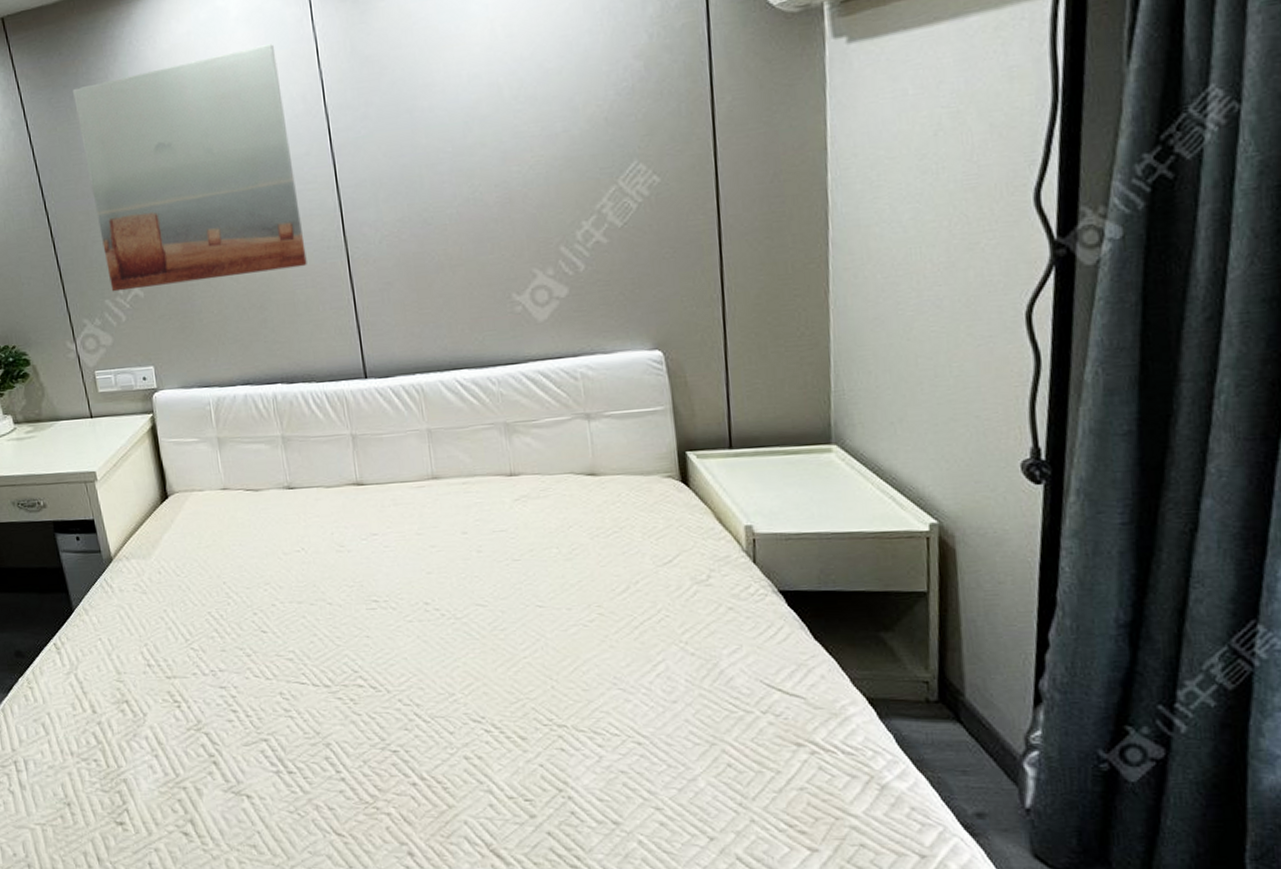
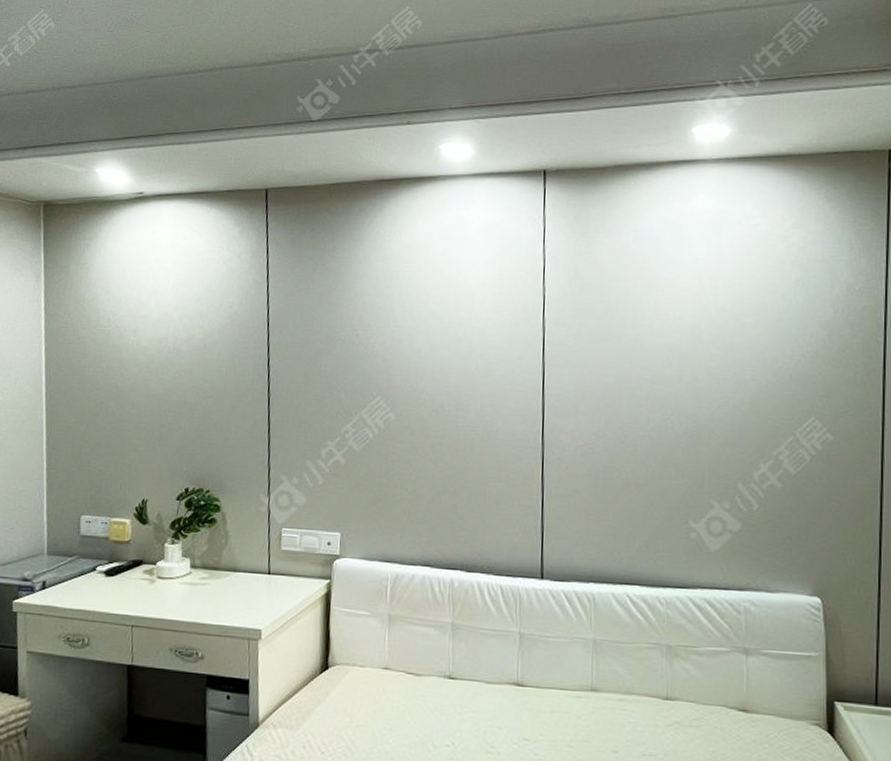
wall art: present [73,44,307,292] -> none [314,256,507,462]

